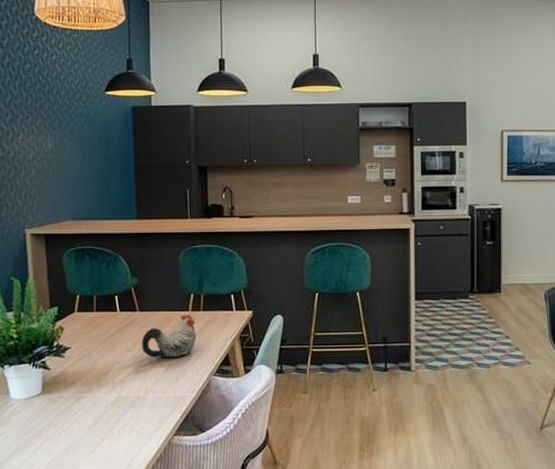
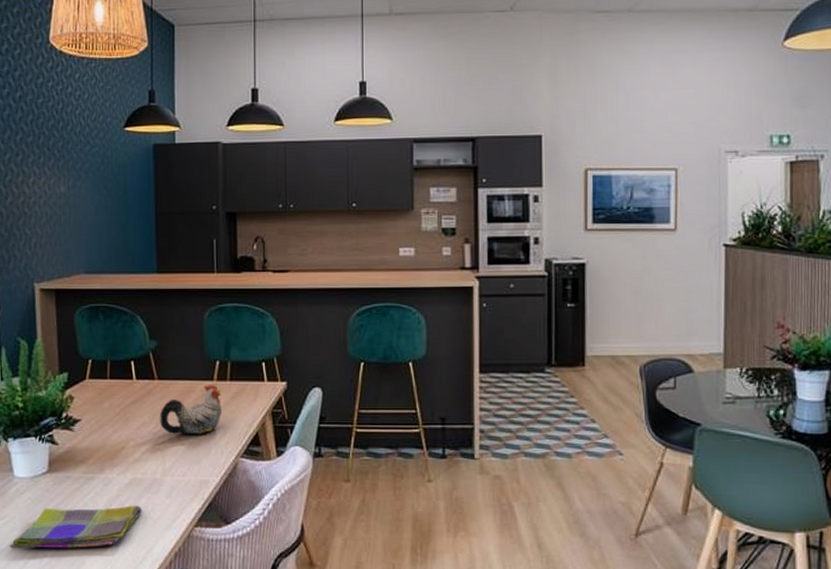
dish towel: none [7,419,127,461] -> present [9,505,142,548]

